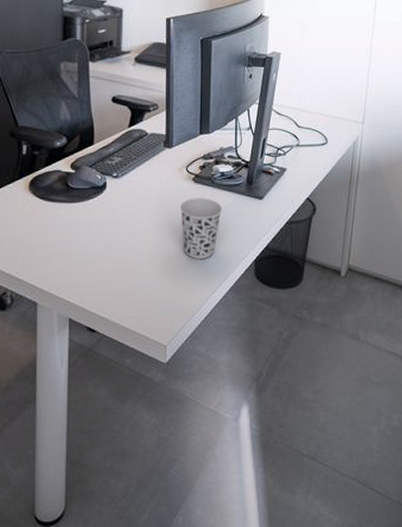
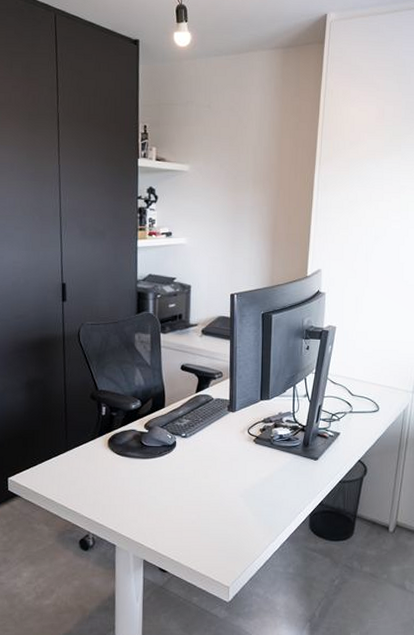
cup: present [179,198,222,259] -> none [241,457,280,512]

